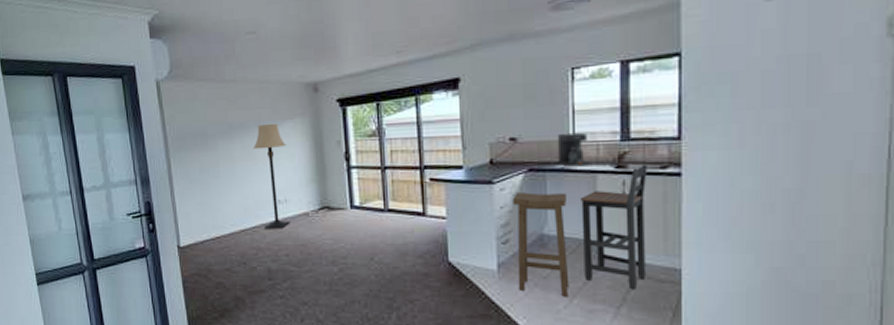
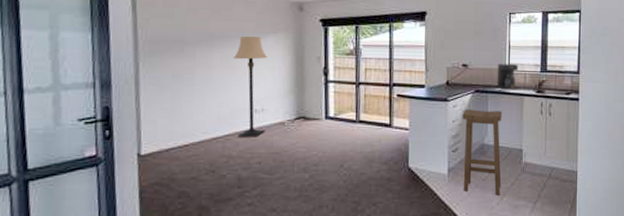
bar stool: present [579,164,647,290] -> none [511,91,557,188]

